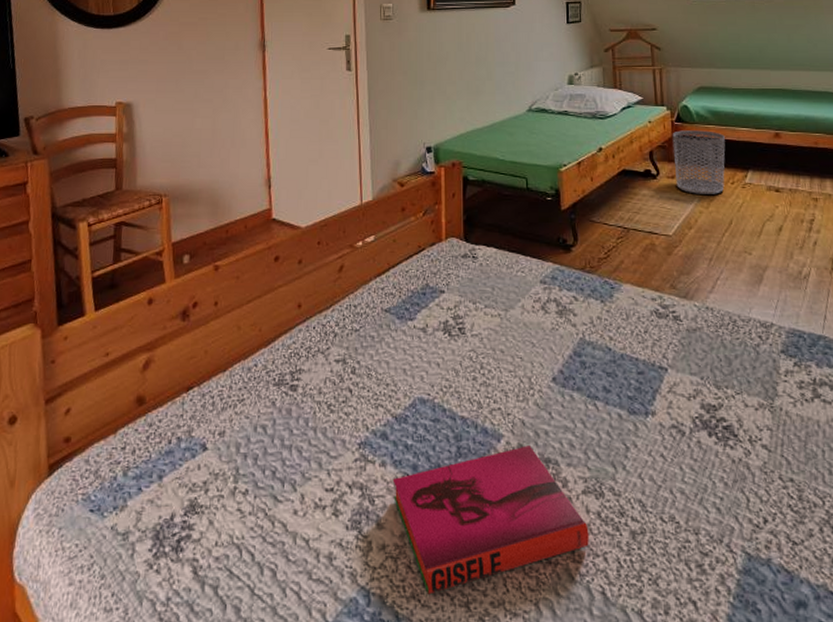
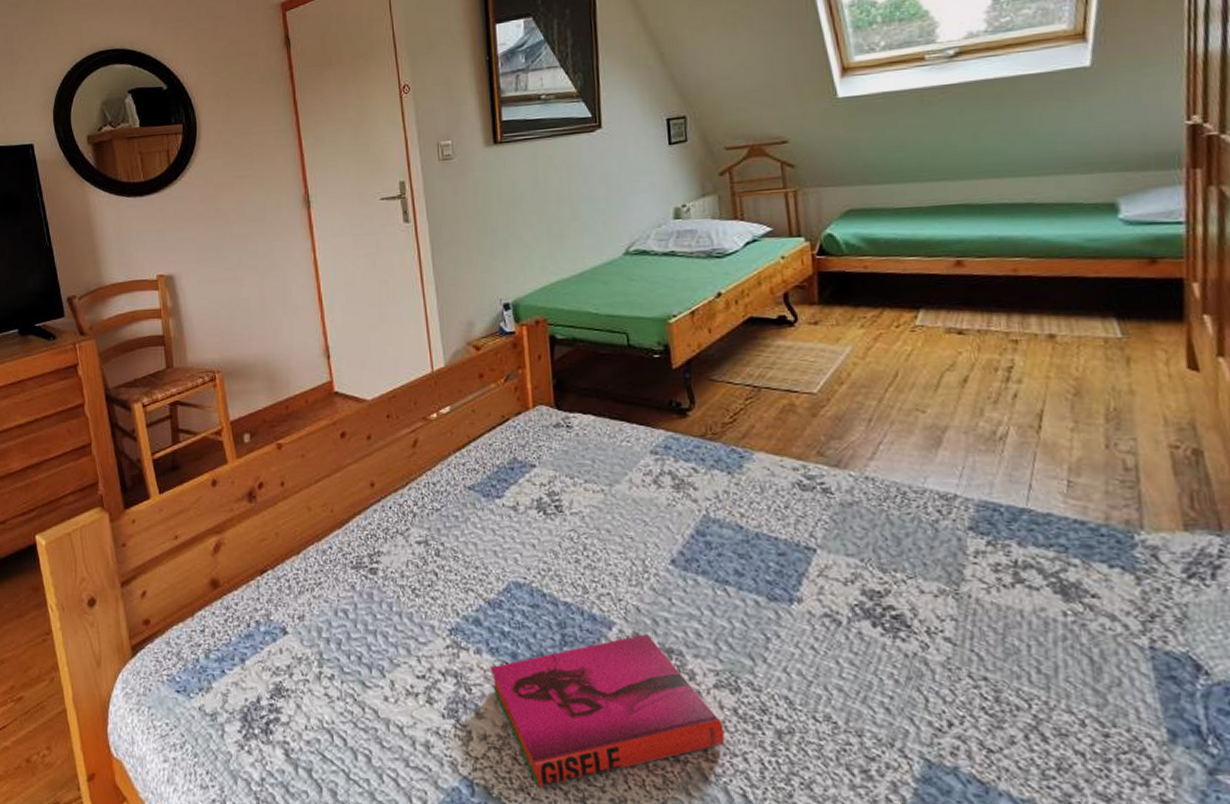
waste bin: present [672,130,726,194] -> none [813,263,887,342]

